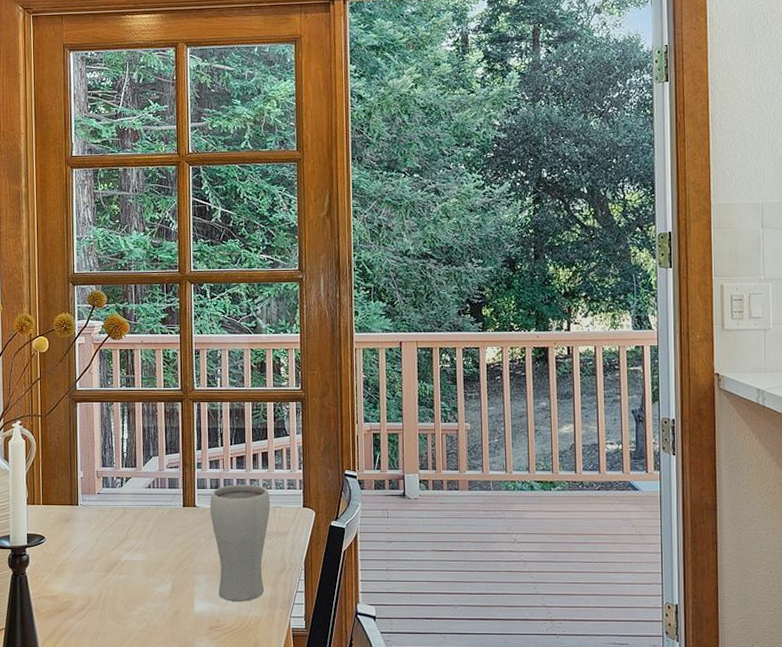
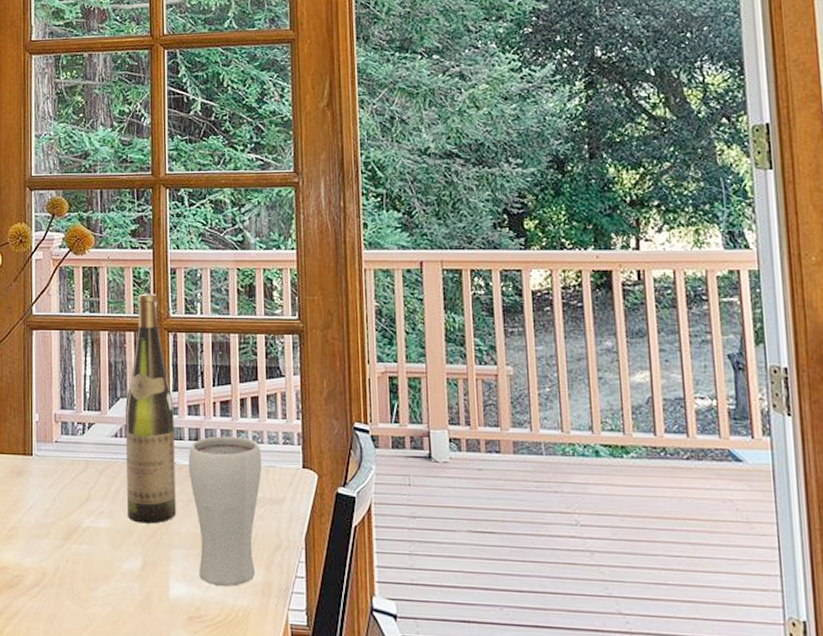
wine bottle: none [157,370,200,556] -> present [125,293,176,524]

